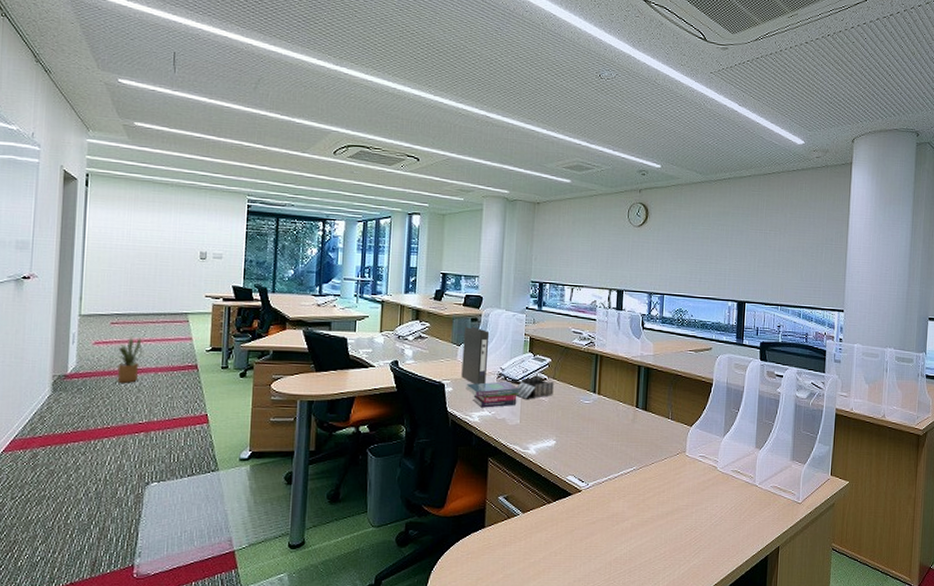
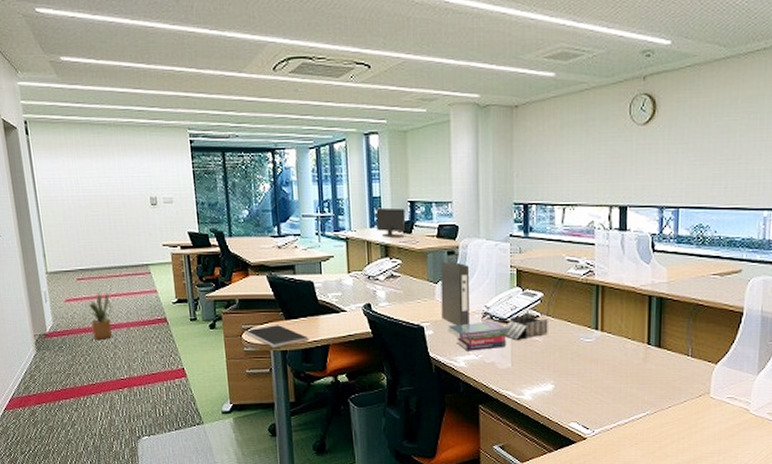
tablet: none [274,376,336,399] -> present [244,325,309,349]
computer monitor: none [410,276,438,304] -> present [375,207,406,237]

